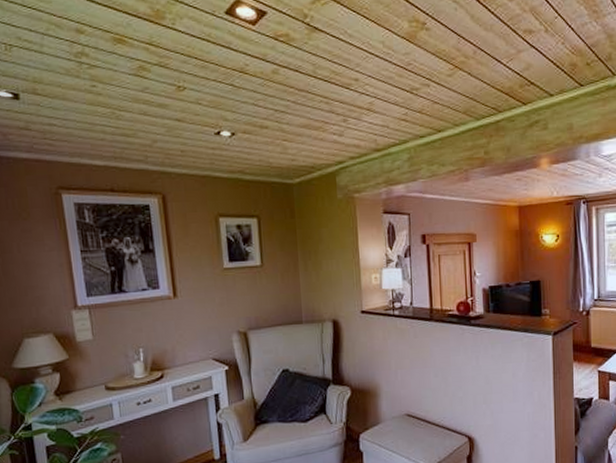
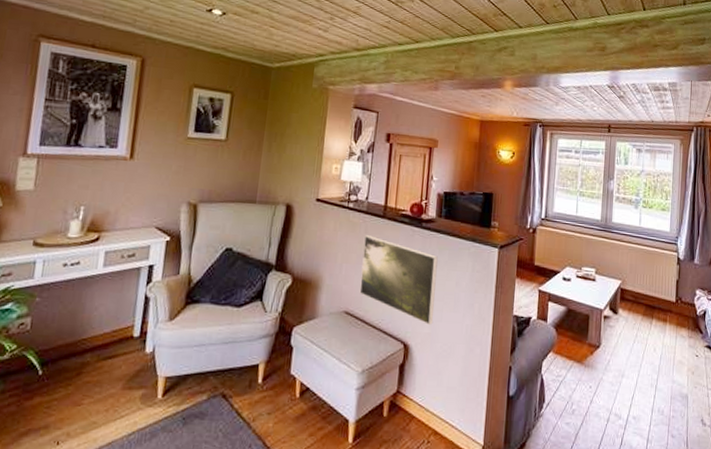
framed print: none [415,339,495,417] -> present [359,235,438,325]

